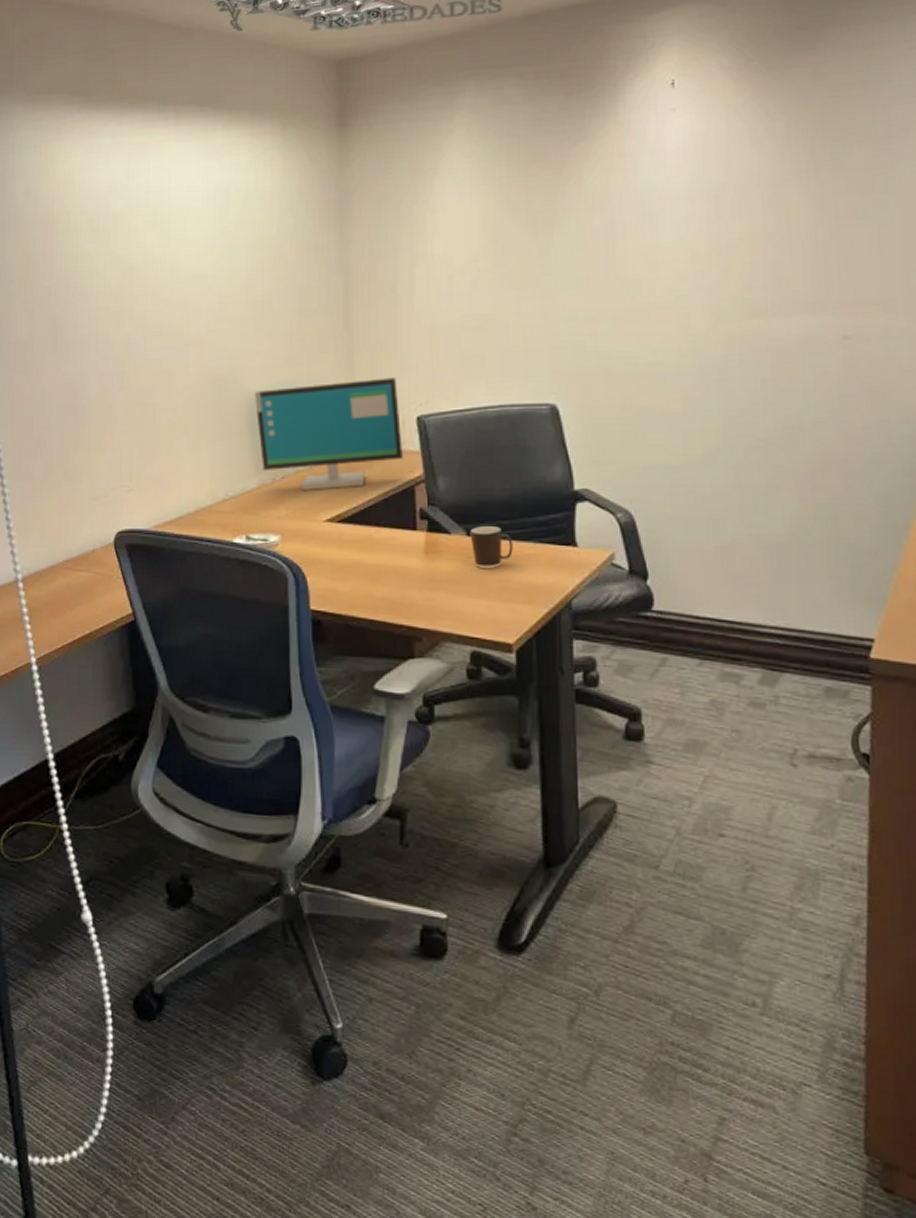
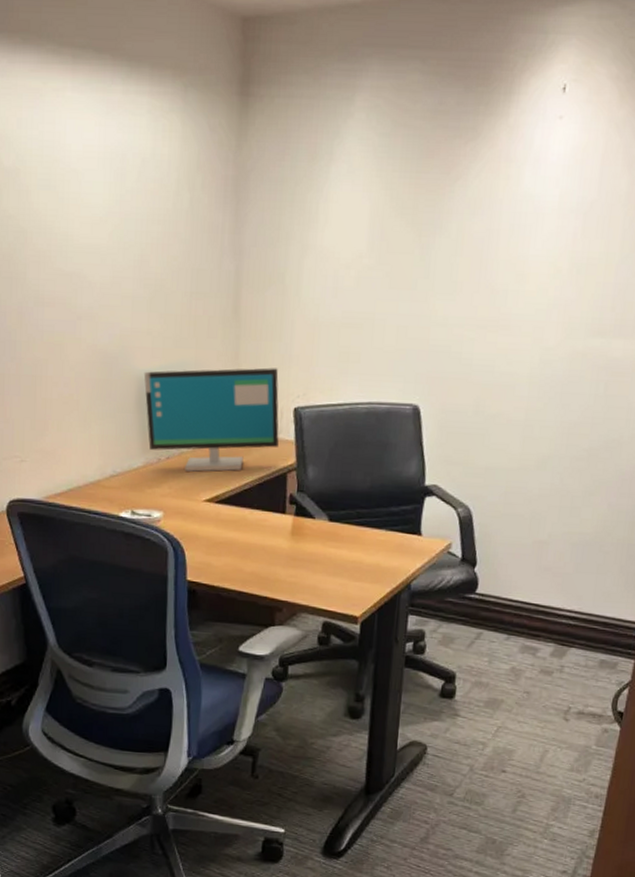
mug: present [470,525,513,569] -> none [331,512,368,552]

